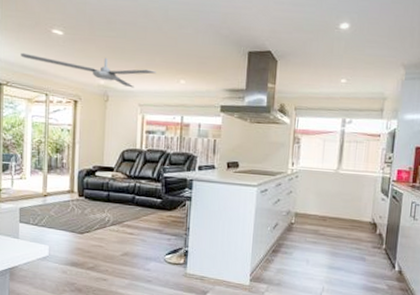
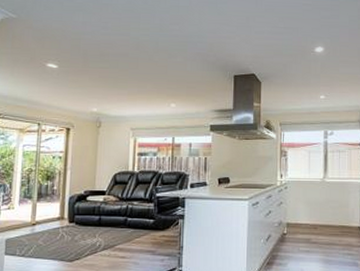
ceiling fan: present [21,52,157,88] -> none [14,86,148,113]

